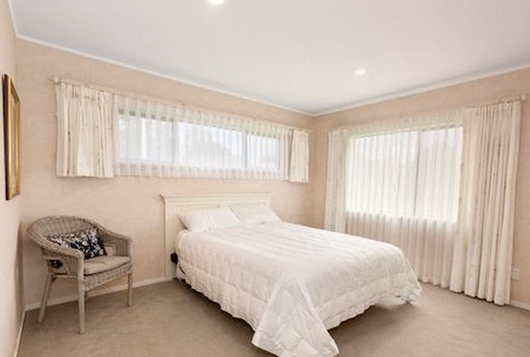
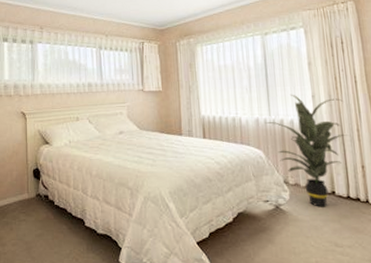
indoor plant: none [408,195,489,305] -> present [265,94,347,207]

